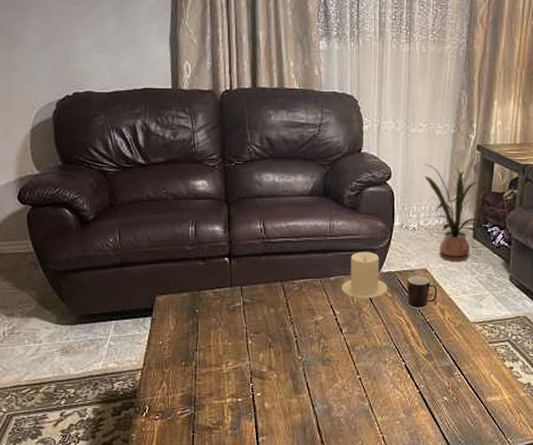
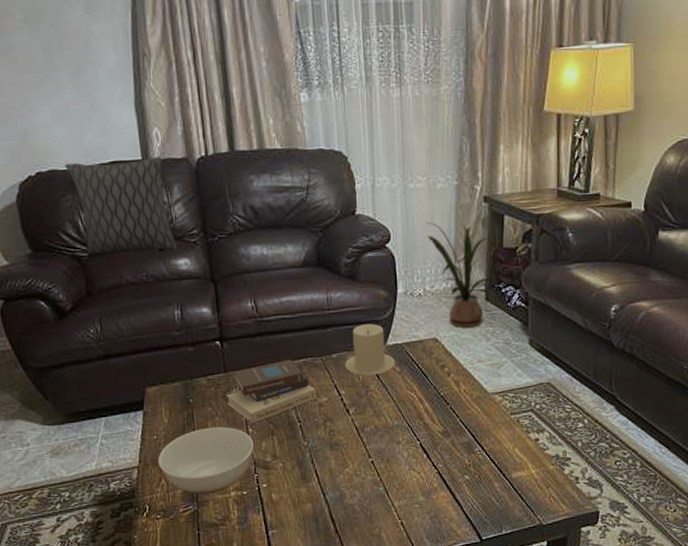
pillow: none [100,86,197,172] -> present [65,156,177,257]
bowl: none [162,336,252,399] -> present [158,426,254,495]
books: none [230,278,314,335] -> present [226,359,318,423]
mug: present [406,275,438,310] -> none [415,345,451,384]

